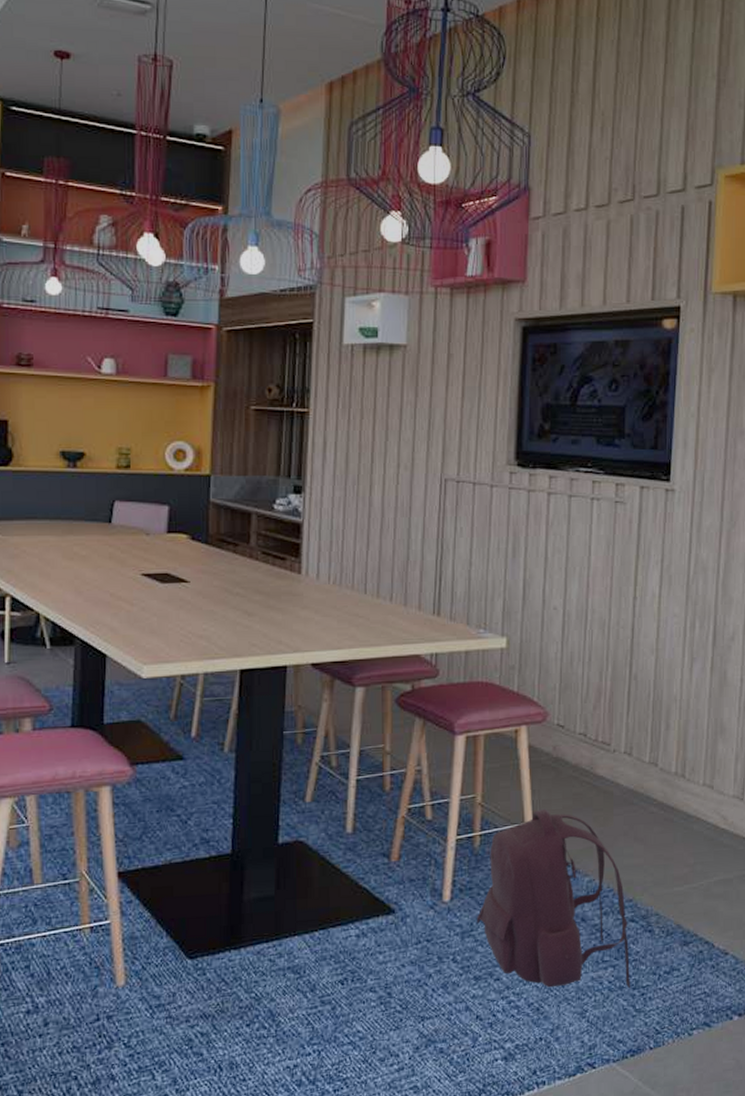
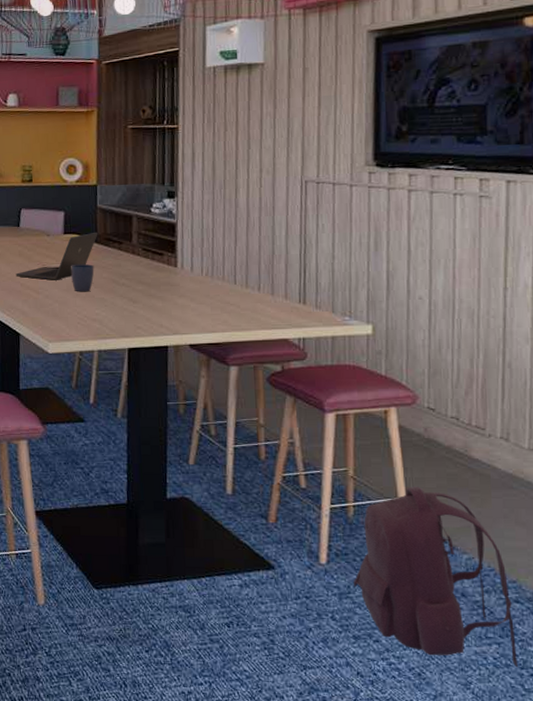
laptop: none [104,531,210,589] -> present [15,232,98,280]
cup: none [174,569,203,604] -> present [71,263,95,292]

